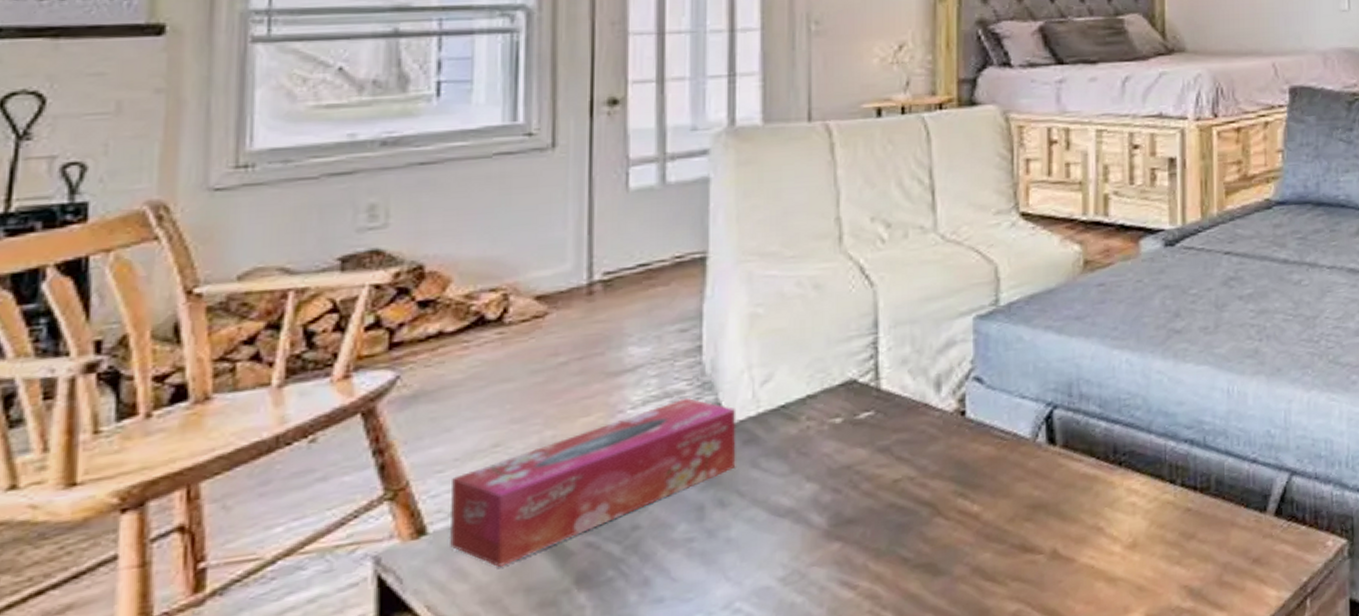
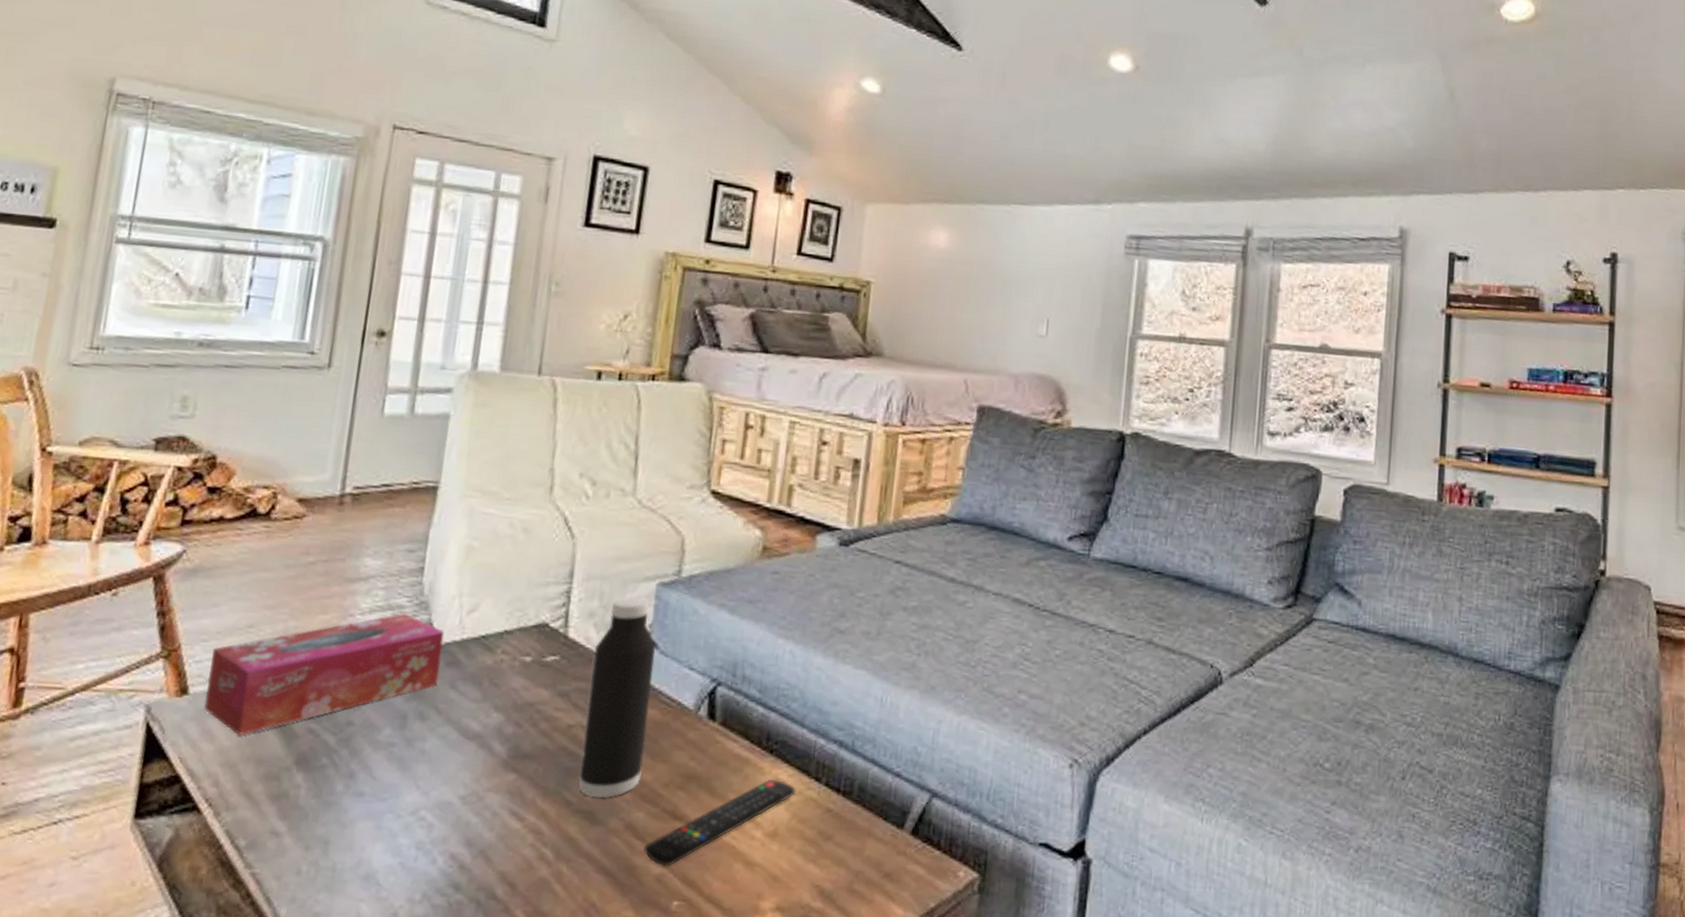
water bottle: none [912,334,982,549] -> present [578,597,657,798]
remote control: none [996,490,1151,602] -> present [644,779,796,867]

